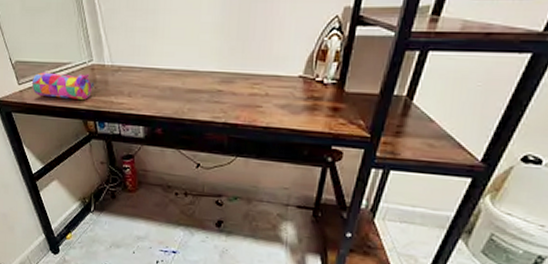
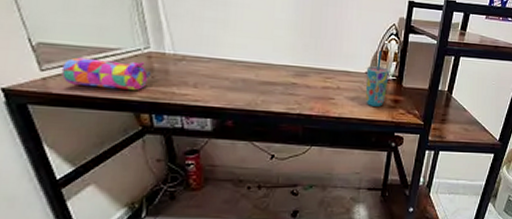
cup: none [298,49,330,115] -> present [365,50,390,107]

